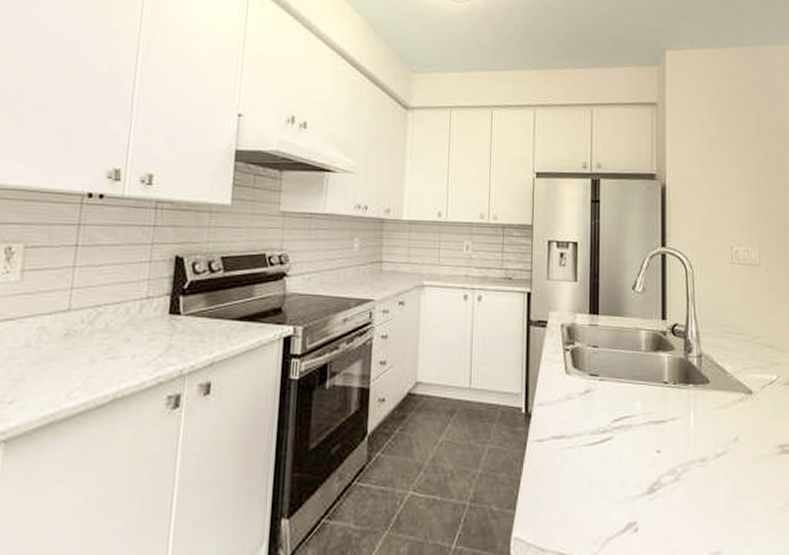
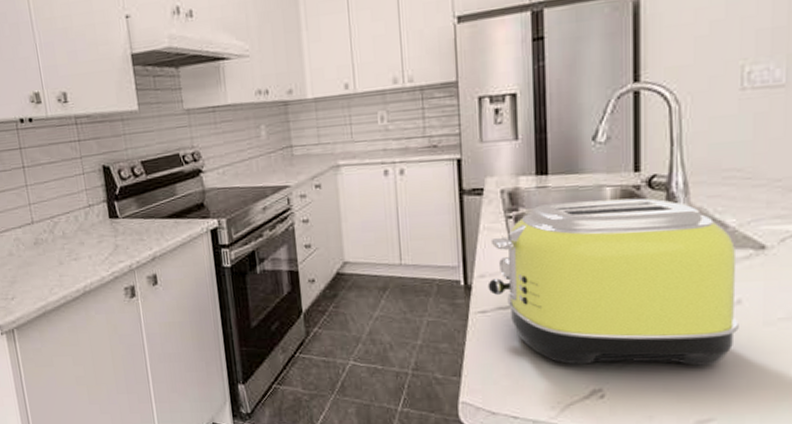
toaster: none [545,340,737,498] -> present [487,198,739,366]

